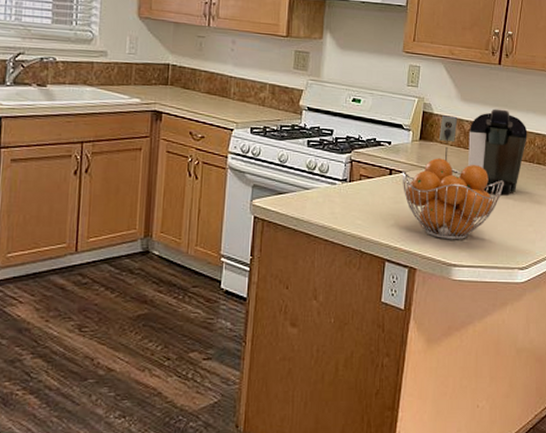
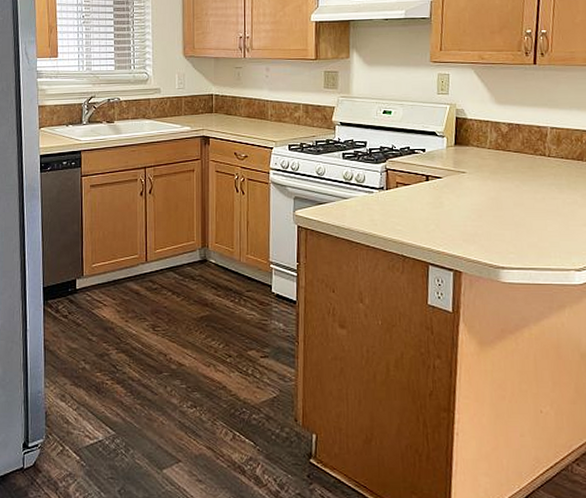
fruit basket: present [402,158,504,240] -> none [439,162,551,243]
coffee maker: present [439,109,528,194] -> none [475,108,573,194]

